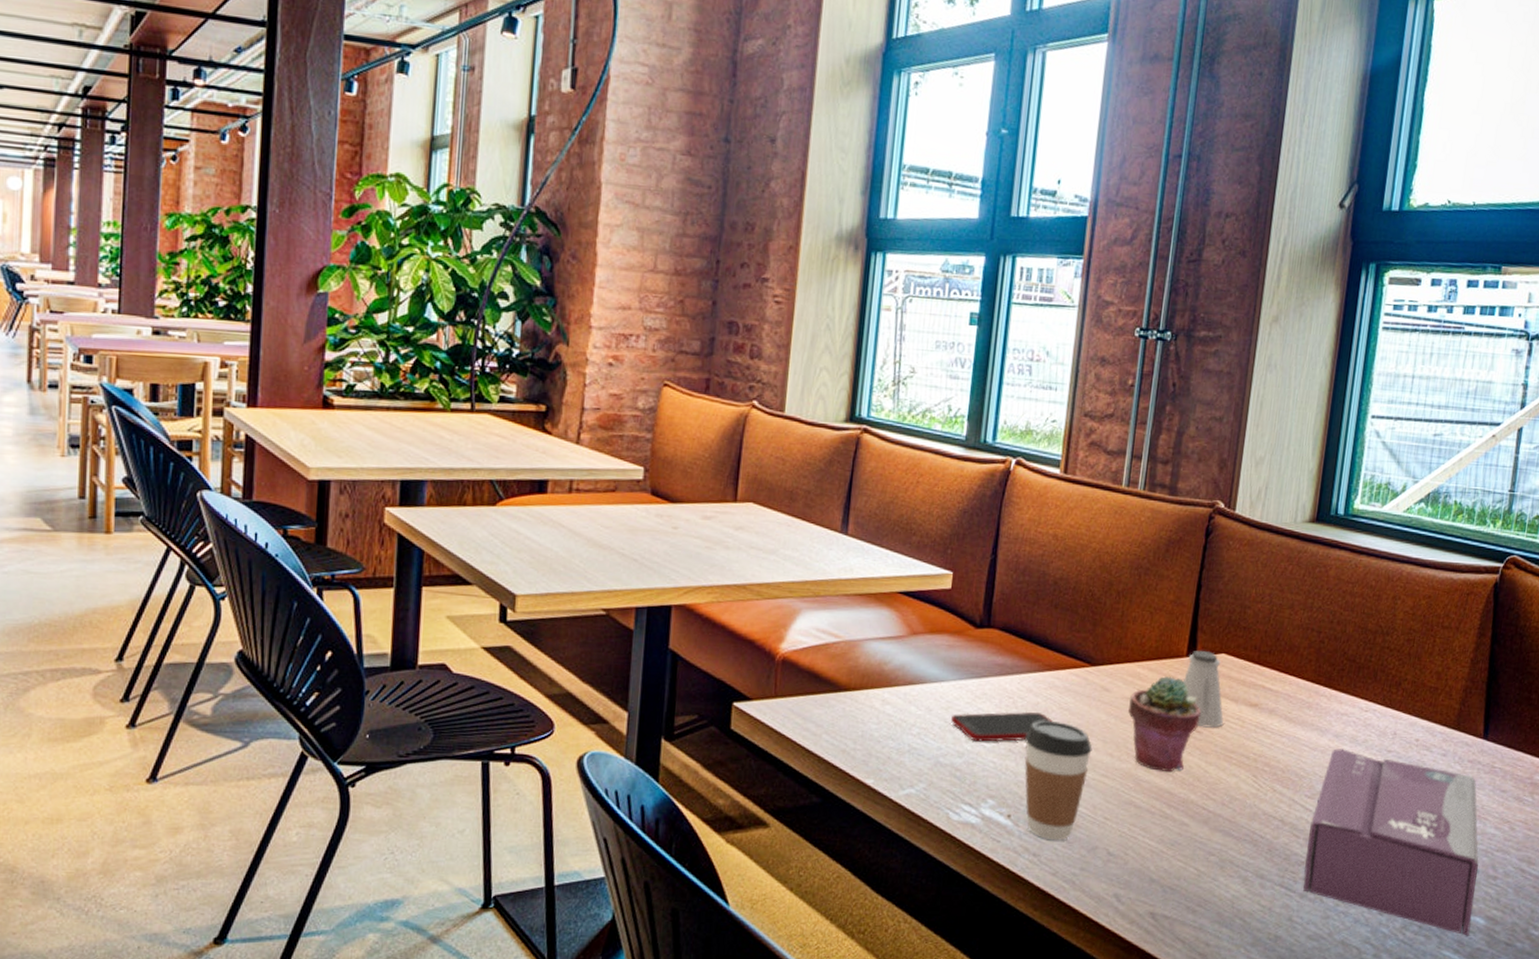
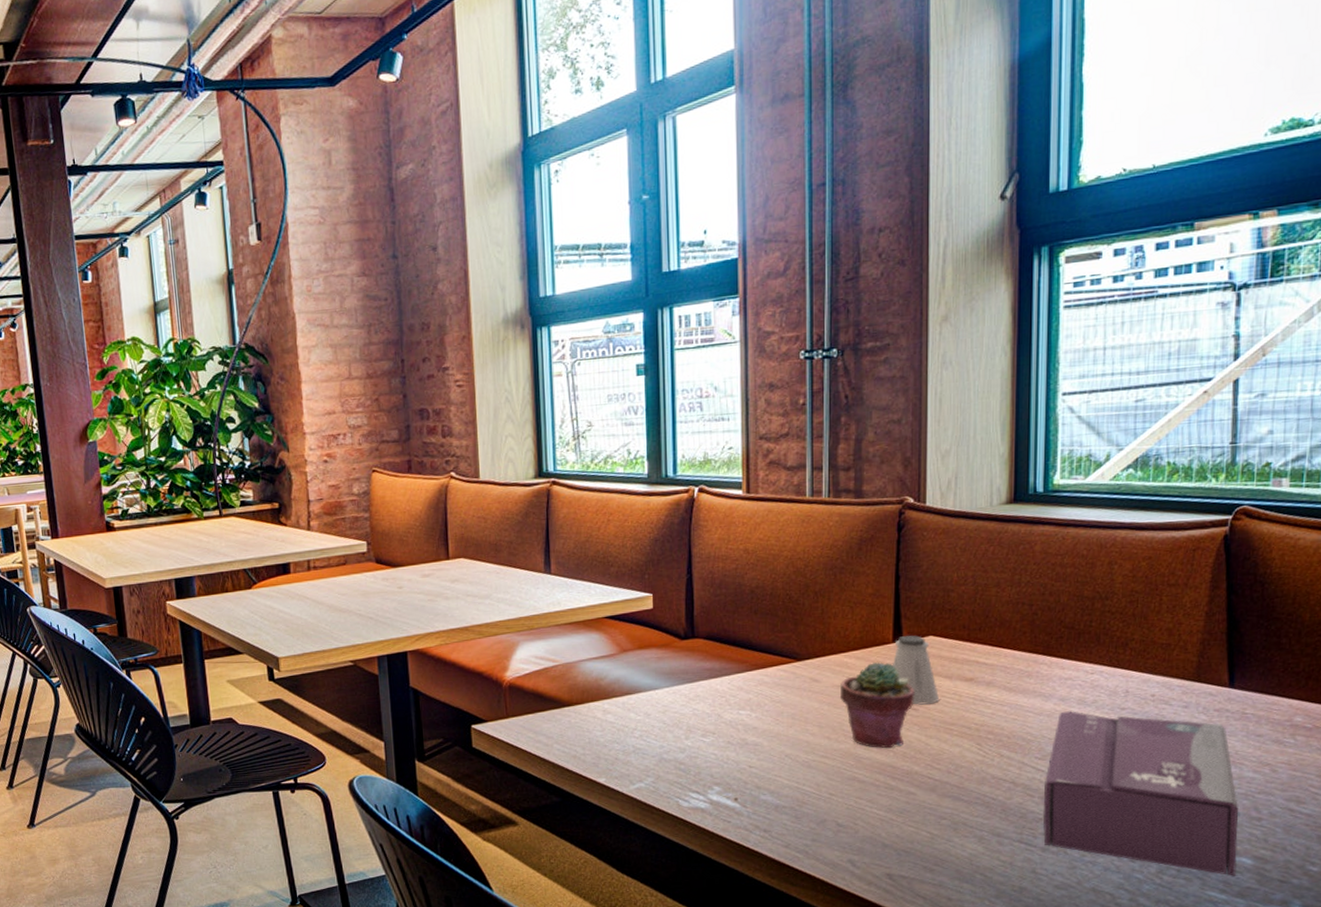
cell phone: present [951,711,1053,742] -> none [669,706,767,738]
coffee cup: present [1024,720,1093,841] -> none [741,712,809,818]

